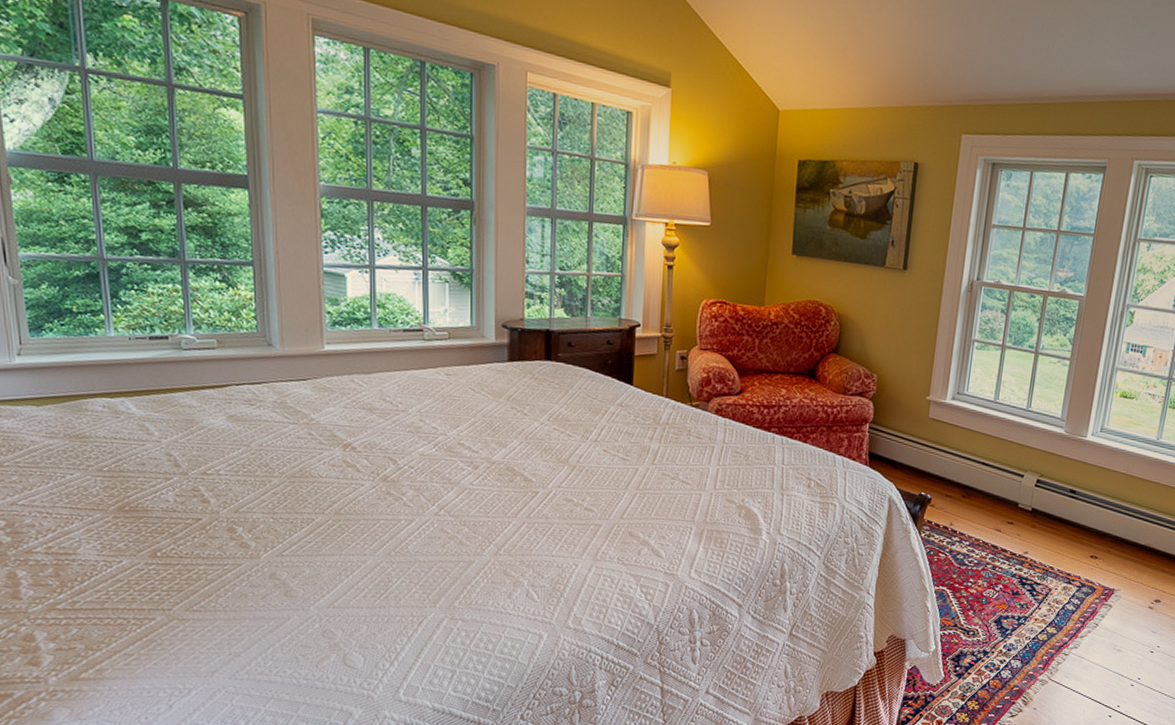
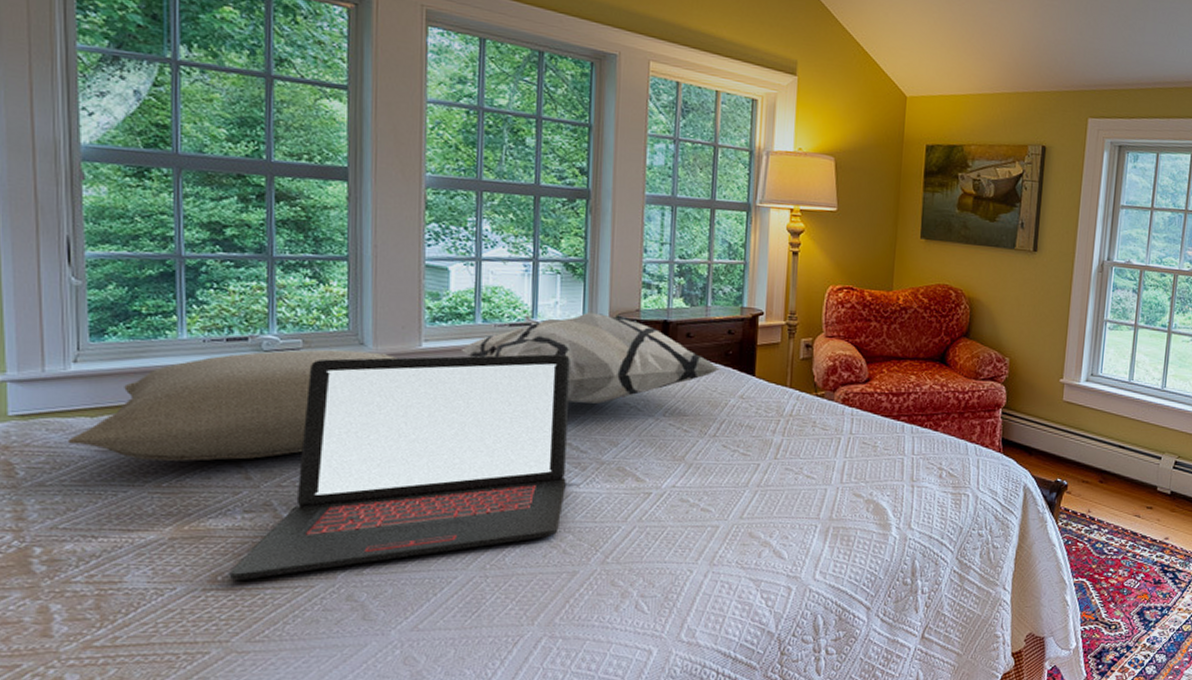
pillow: none [18,349,303,449] -> present [67,349,397,461]
laptop: none [166,358,460,557] -> present [229,353,570,580]
decorative pillow: none [359,319,601,407] -> present [460,311,721,404]

